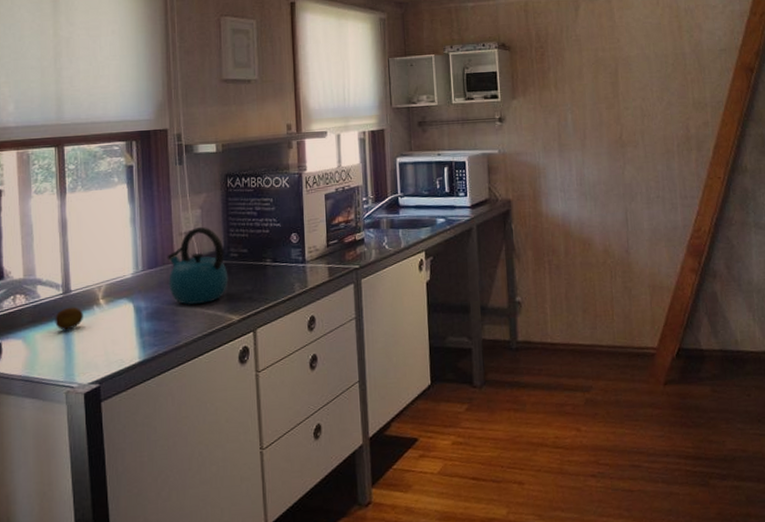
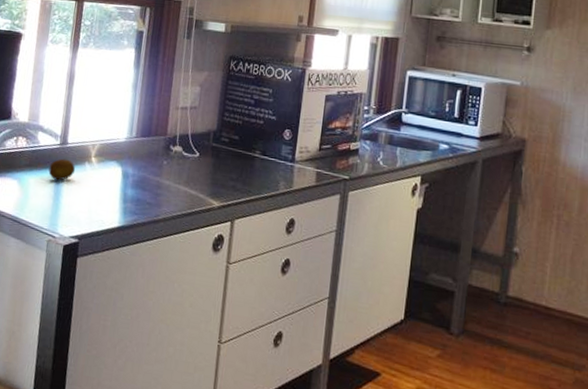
kettle: present [167,227,229,305] -> none [157,105,216,183]

